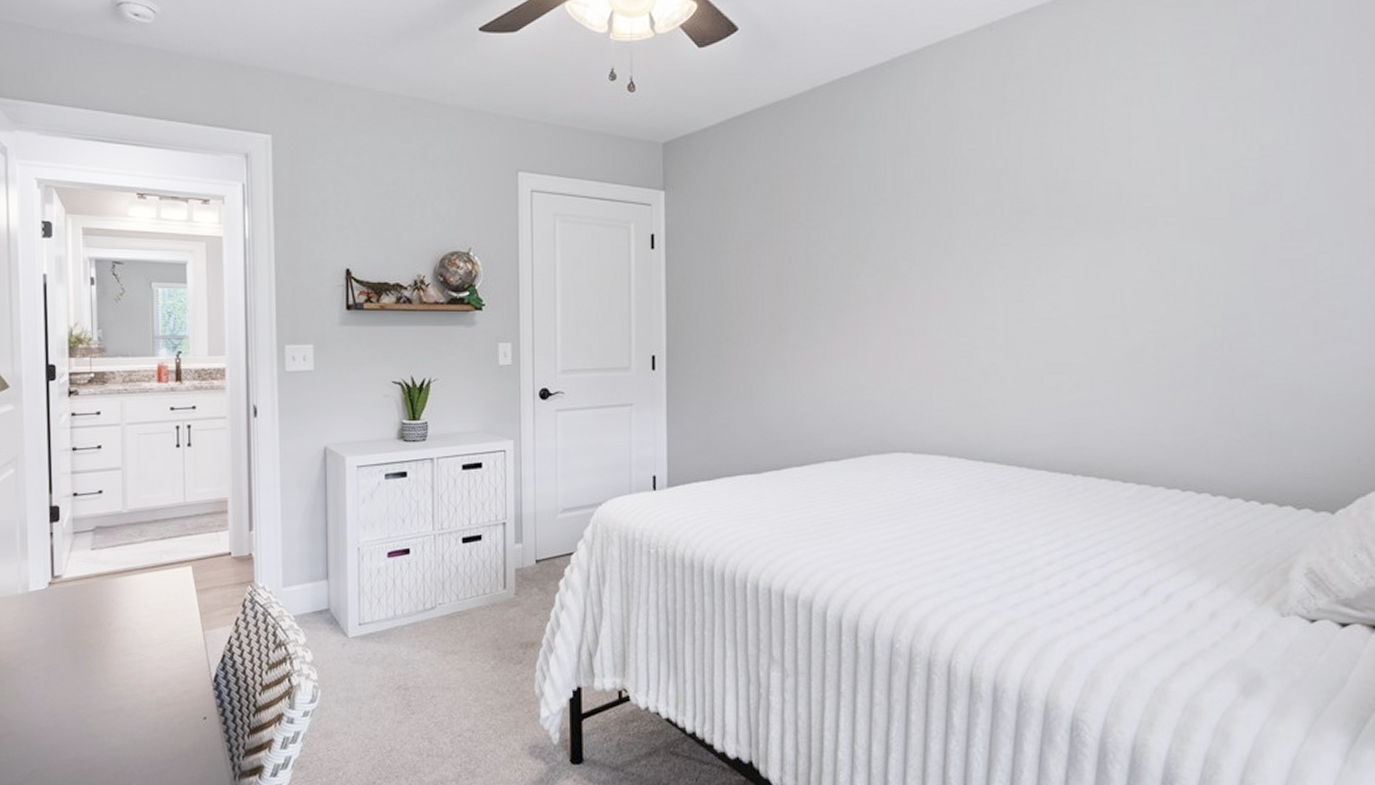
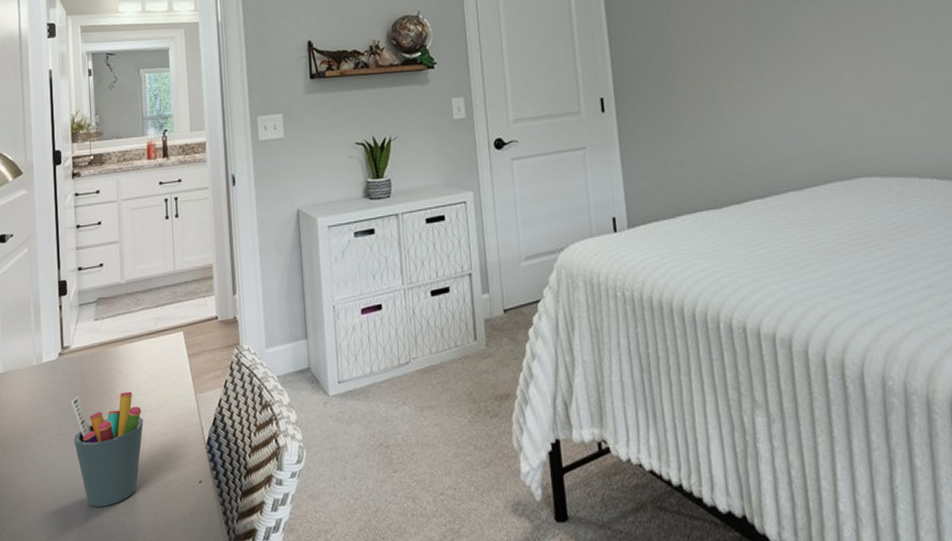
pen holder: none [61,624,144,741] -> present [71,391,144,507]

